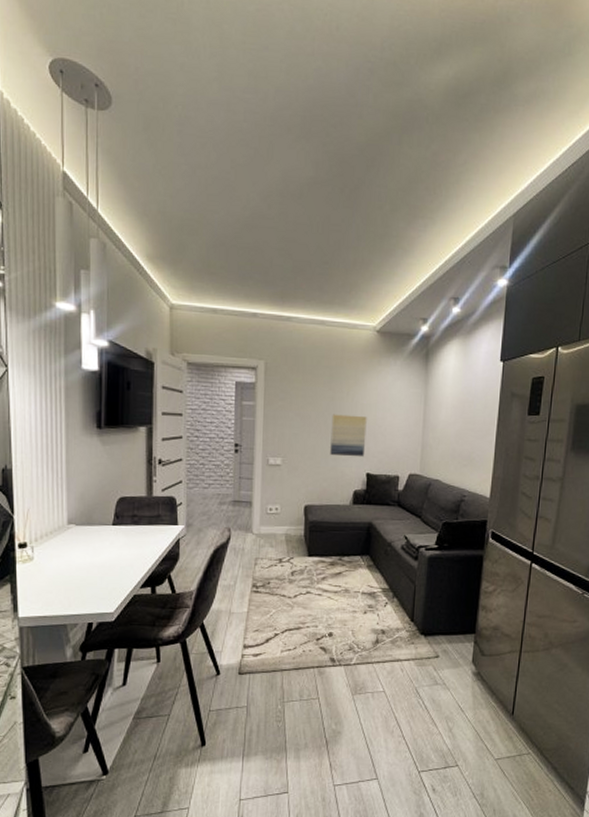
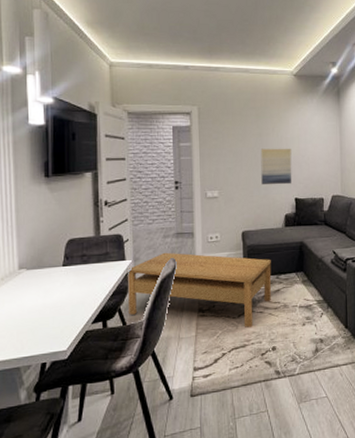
coffee table: none [179,520,334,611] -> present [128,252,272,328]

